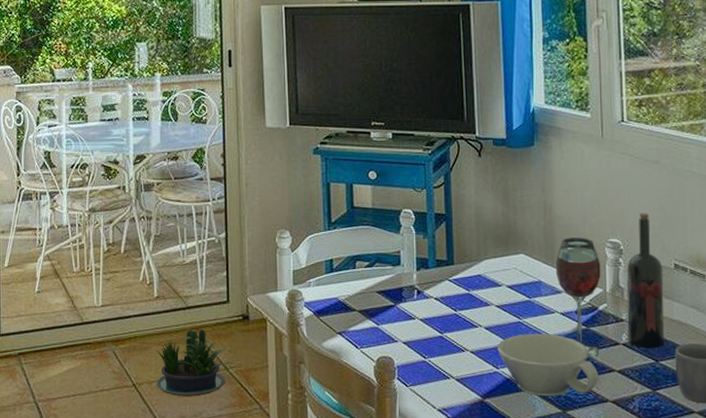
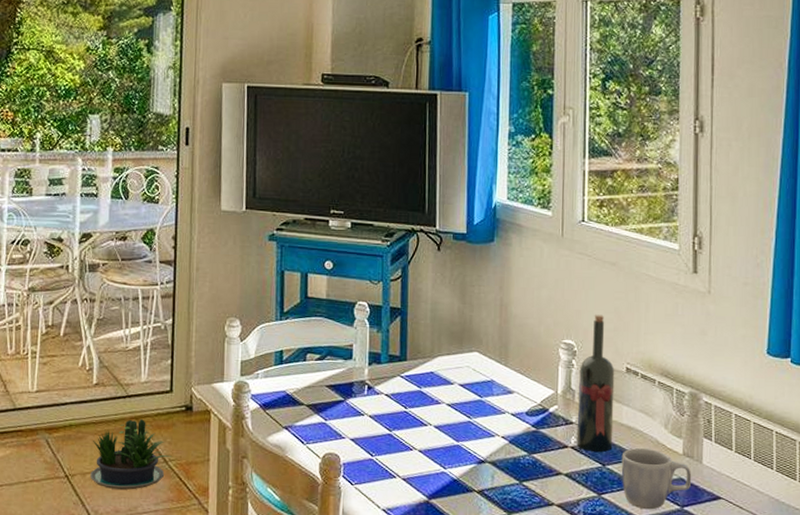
cup: present [497,333,599,396] -> none [445,433,546,498]
wineglass: present [555,238,601,357] -> none [508,337,554,460]

